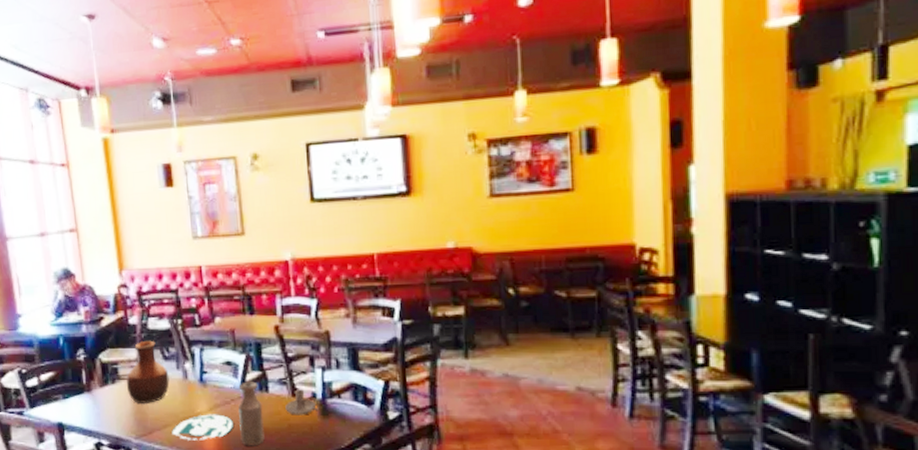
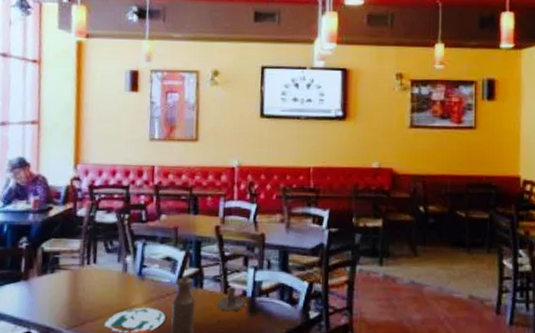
vase: present [126,340,170,405] -> none [65,232,109,295]

